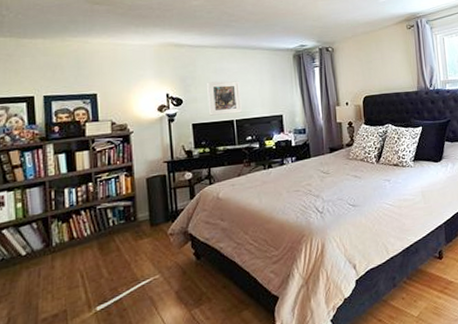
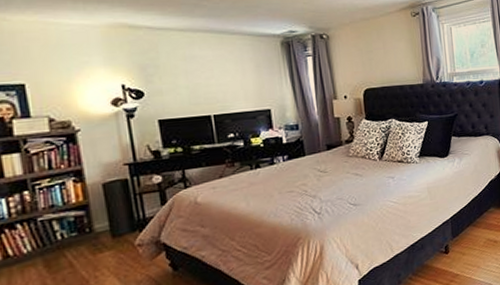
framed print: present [207,81,242,116] -> none [174,70,221,111]

